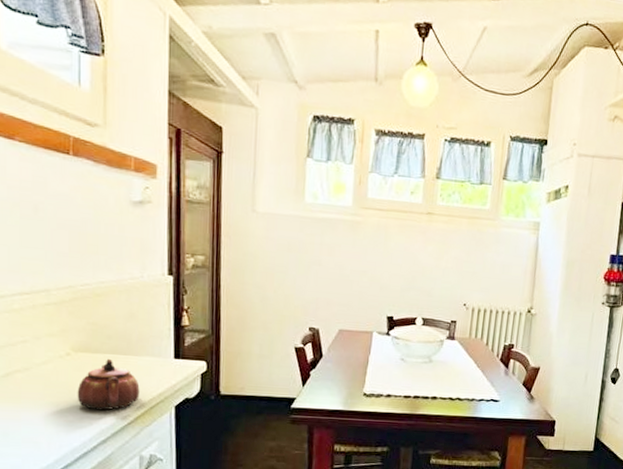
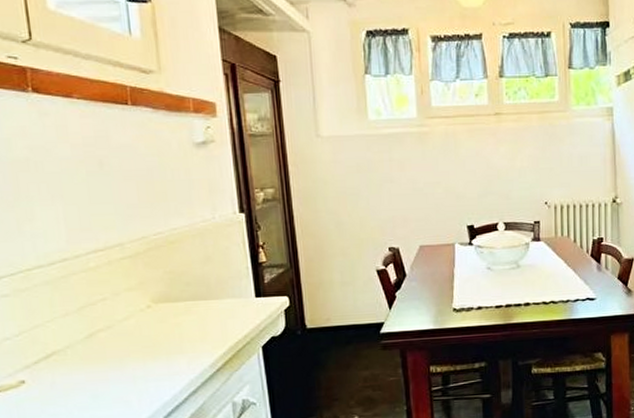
teapot: present [77,358,140,411] -> none [161,305,225,361]

